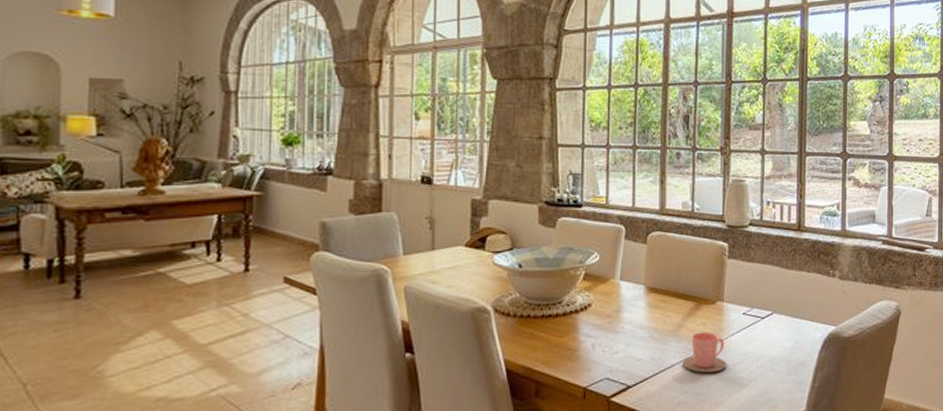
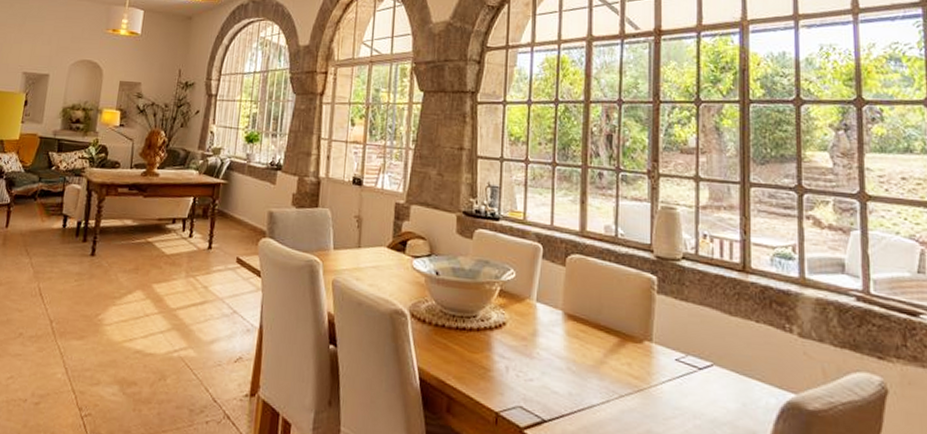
cup: present [682,331,726,373] -> none [604,372,656,423]

